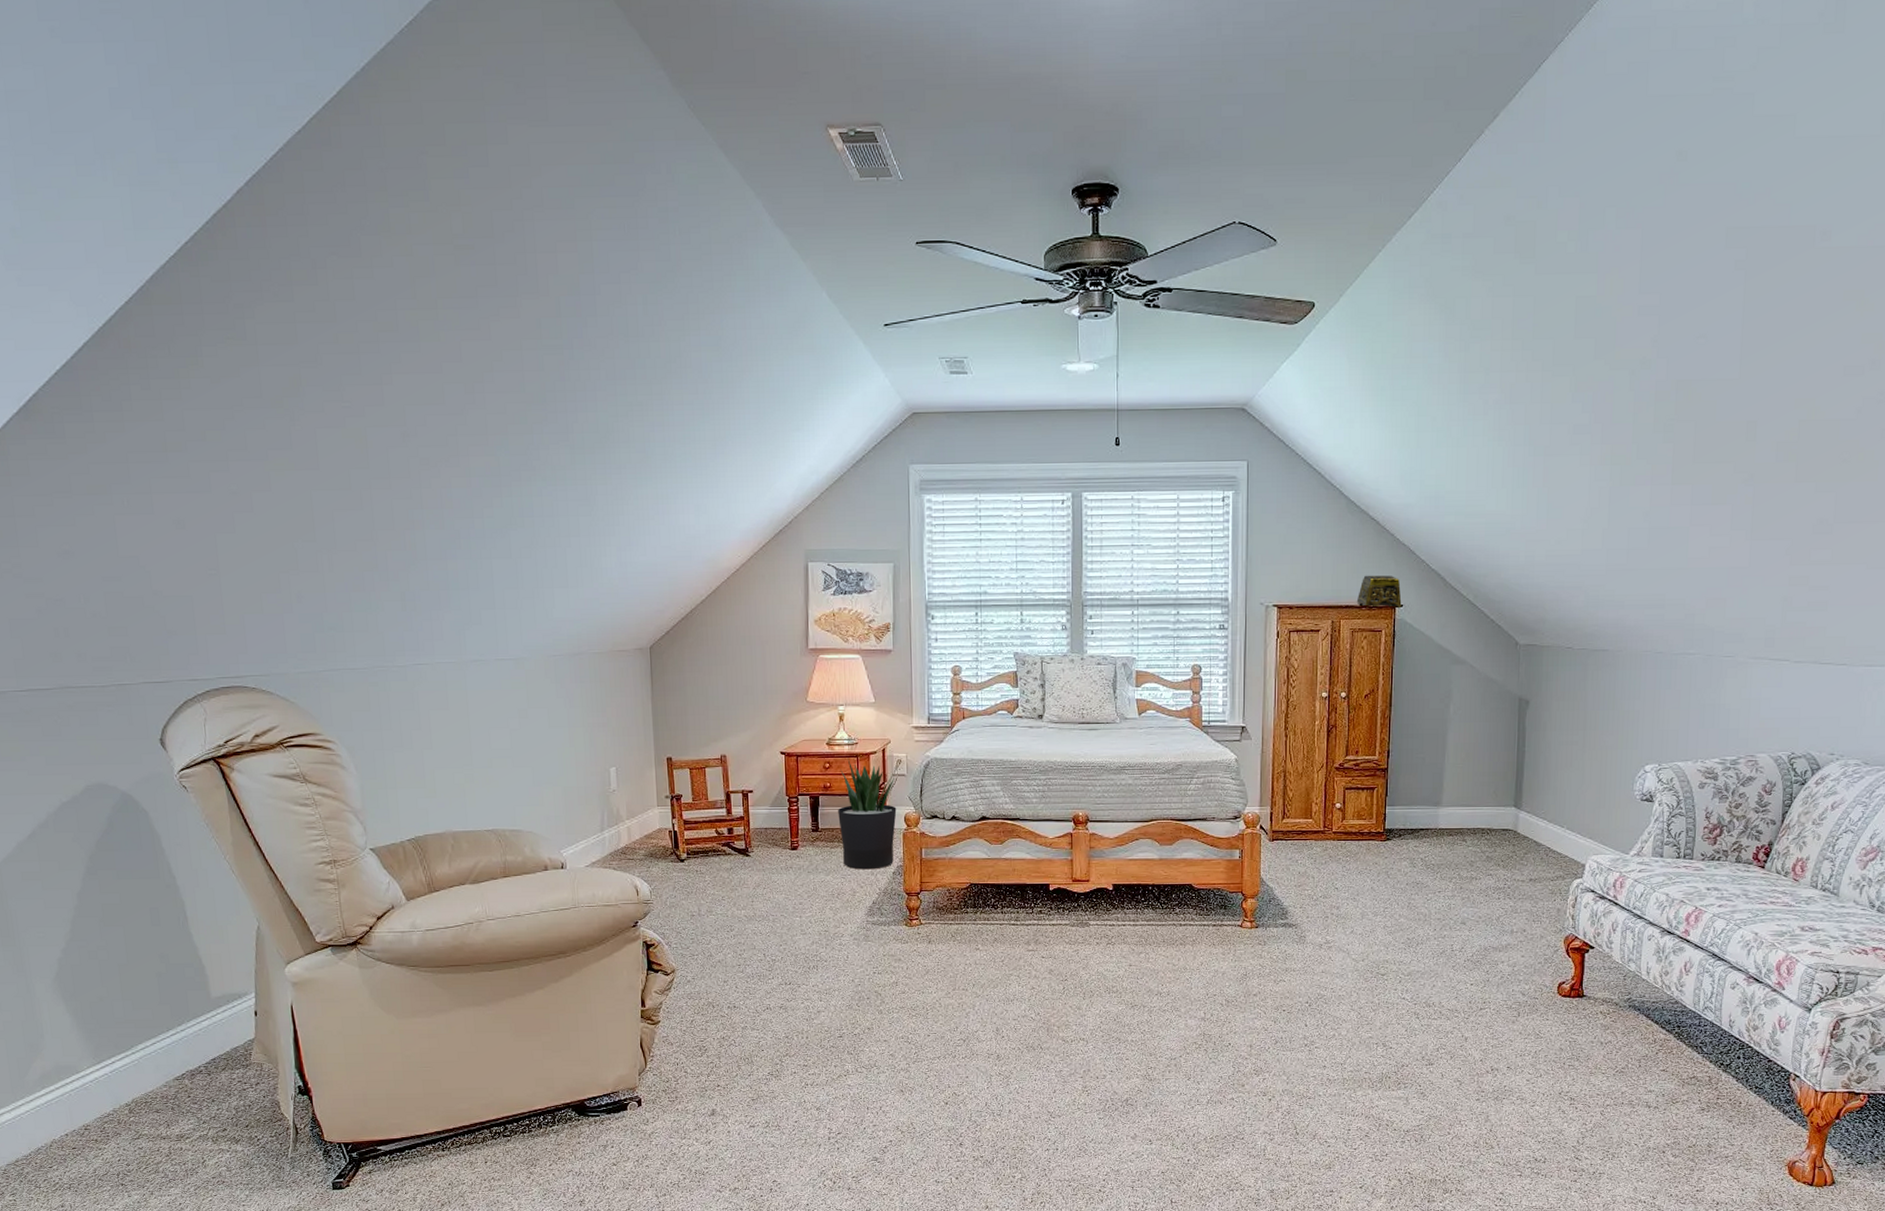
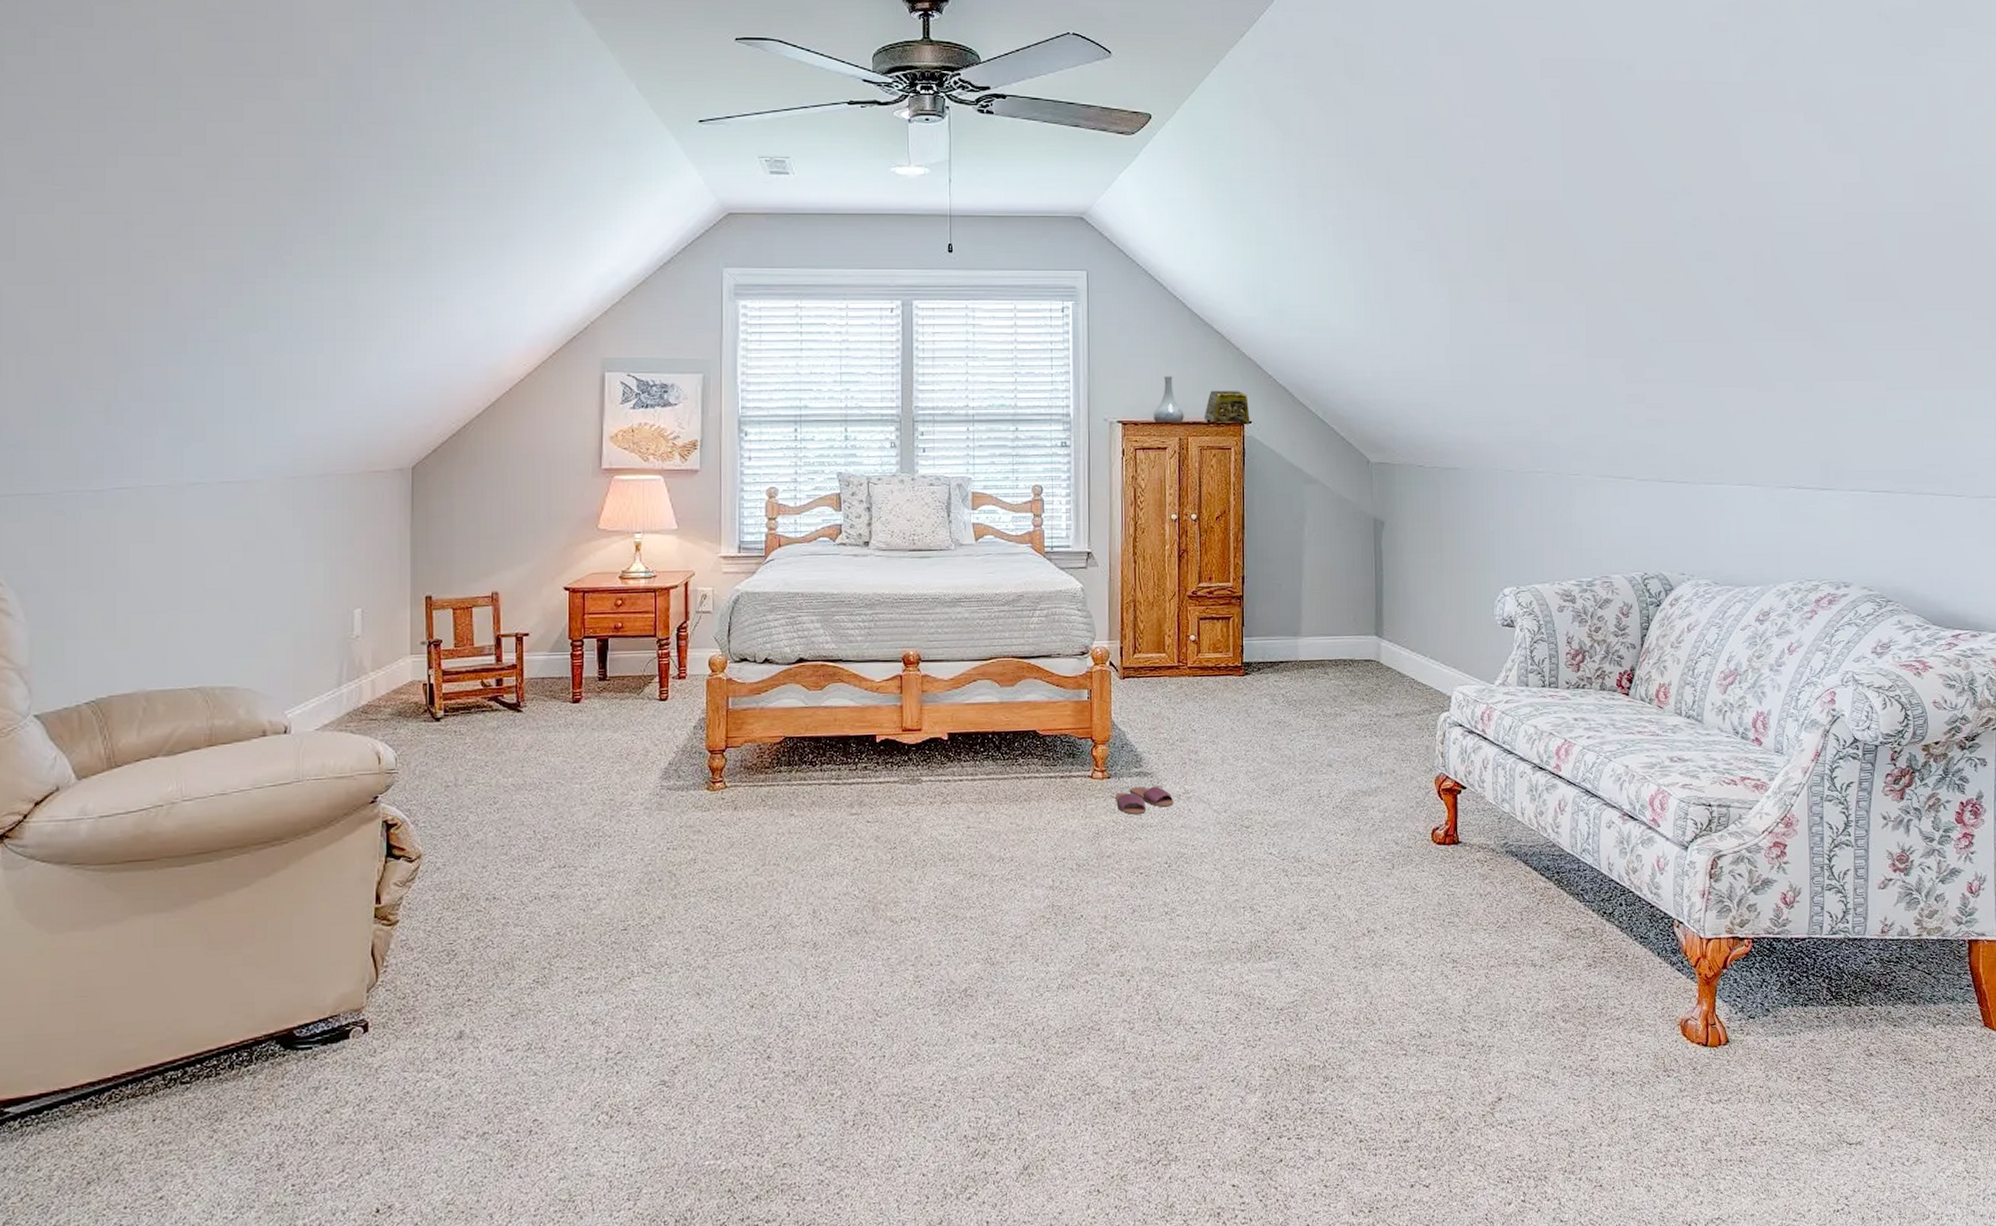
planter: present [838,757,897,870] -> none [630,593,700,724]
slippers: none [1263,936,1316,960] -> present [1116,786,1174,814]
vase: none [1307,561,1337,610] -> present [1153,376,1184,427]

